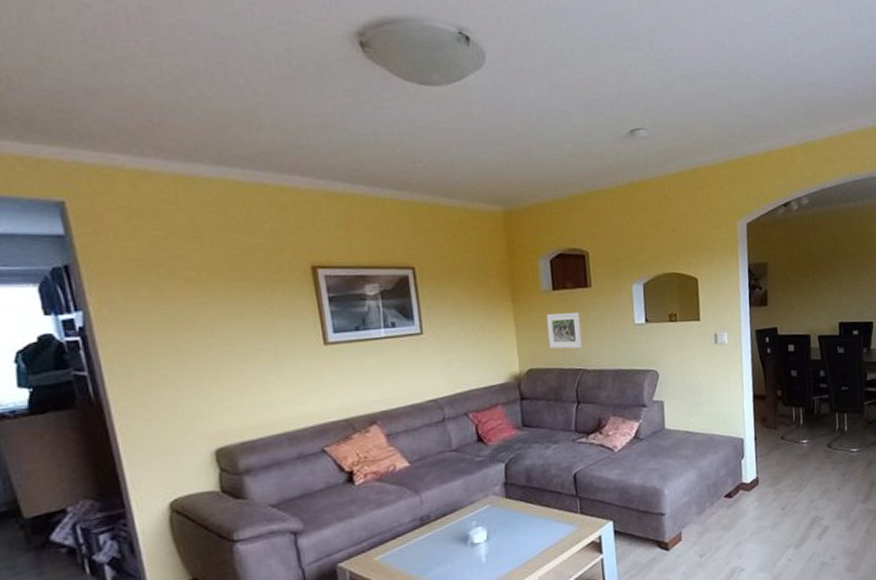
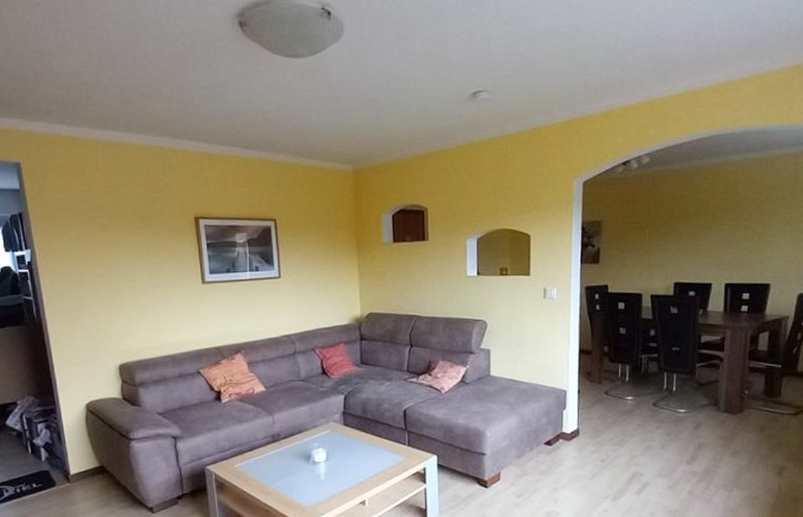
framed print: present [546,312,583,349] -> none [386,264,418,297]

